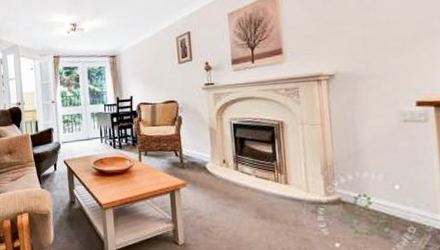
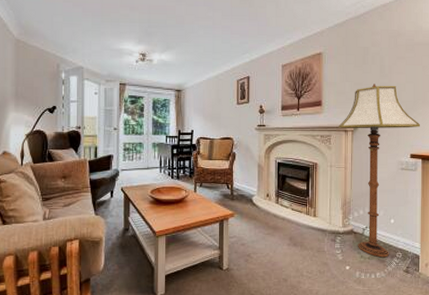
floor lamp: none [307,17,428,233] -> present [338,84,421,258]

